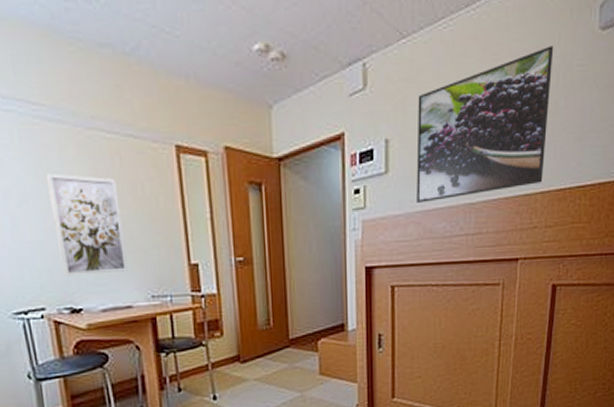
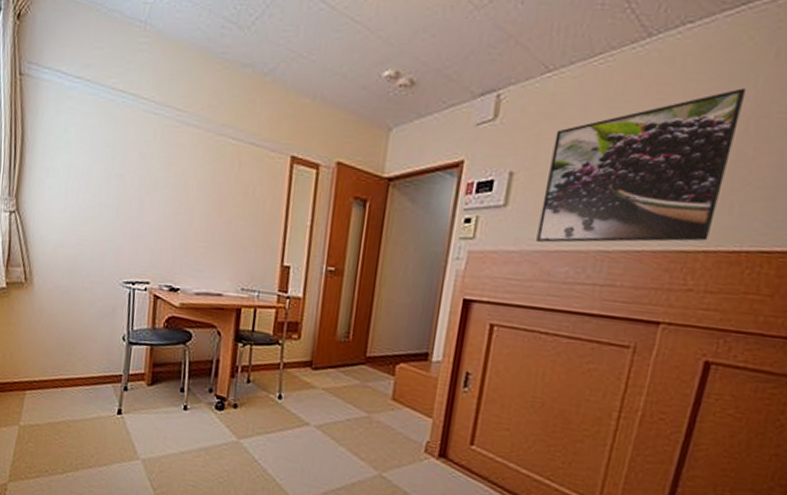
wall art: present [45,174,128,276] -> none [170,169,232,263]

